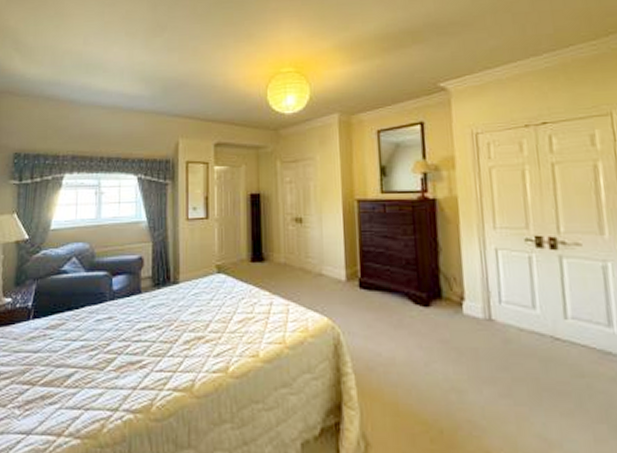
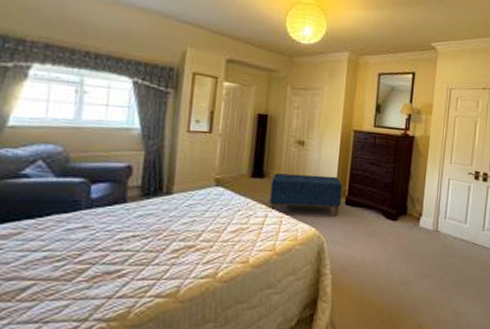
bench: none [272,255,355,303] -> present [269,173,343,217]

